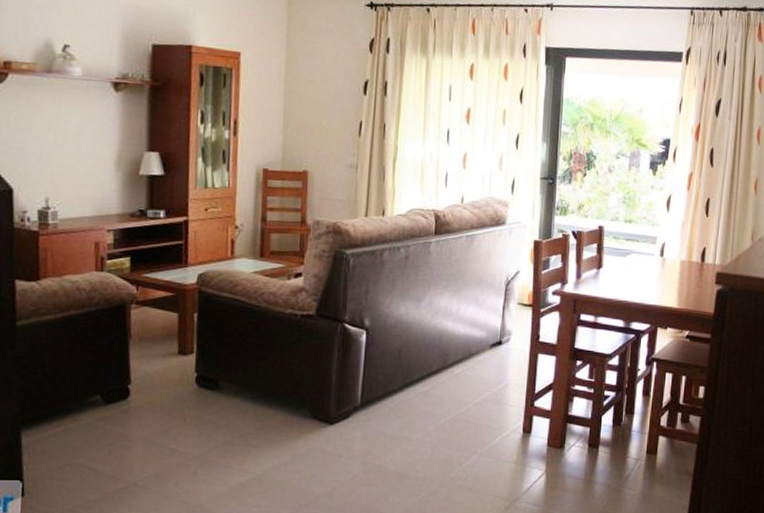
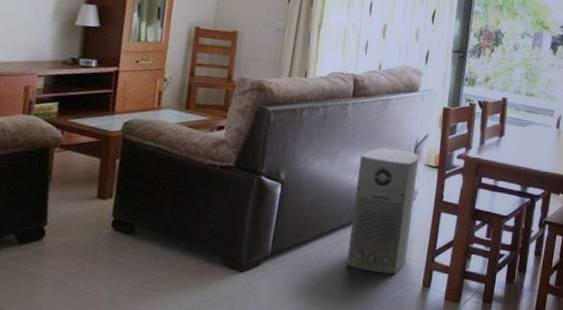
air purifier: none [441,287,510,421] -> present [347,148,419,275]

